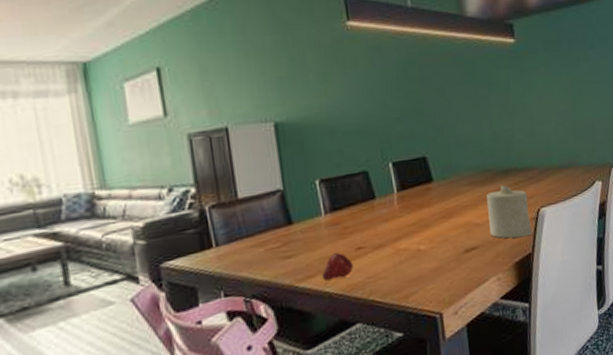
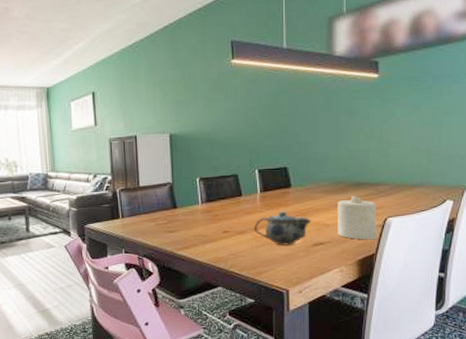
fruit: present [321,252,354,281] -> none [195,233,220,252]
teapot: none [393,212,460,258] -> present [253,210,312,246]

